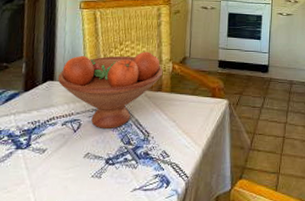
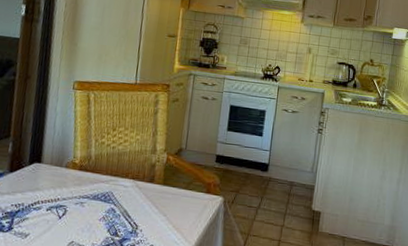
fruit bowl: present [57,51,163,129] -> none [45,138,157,218]

